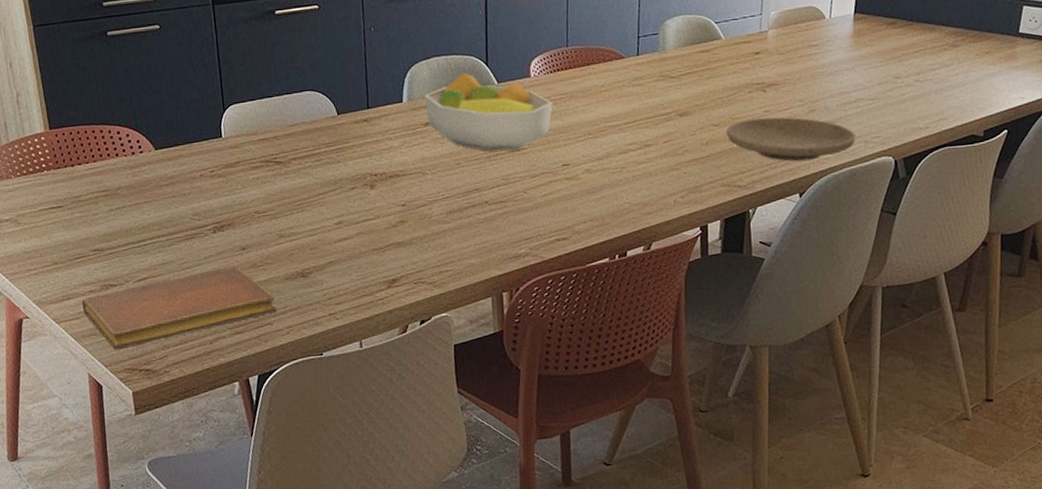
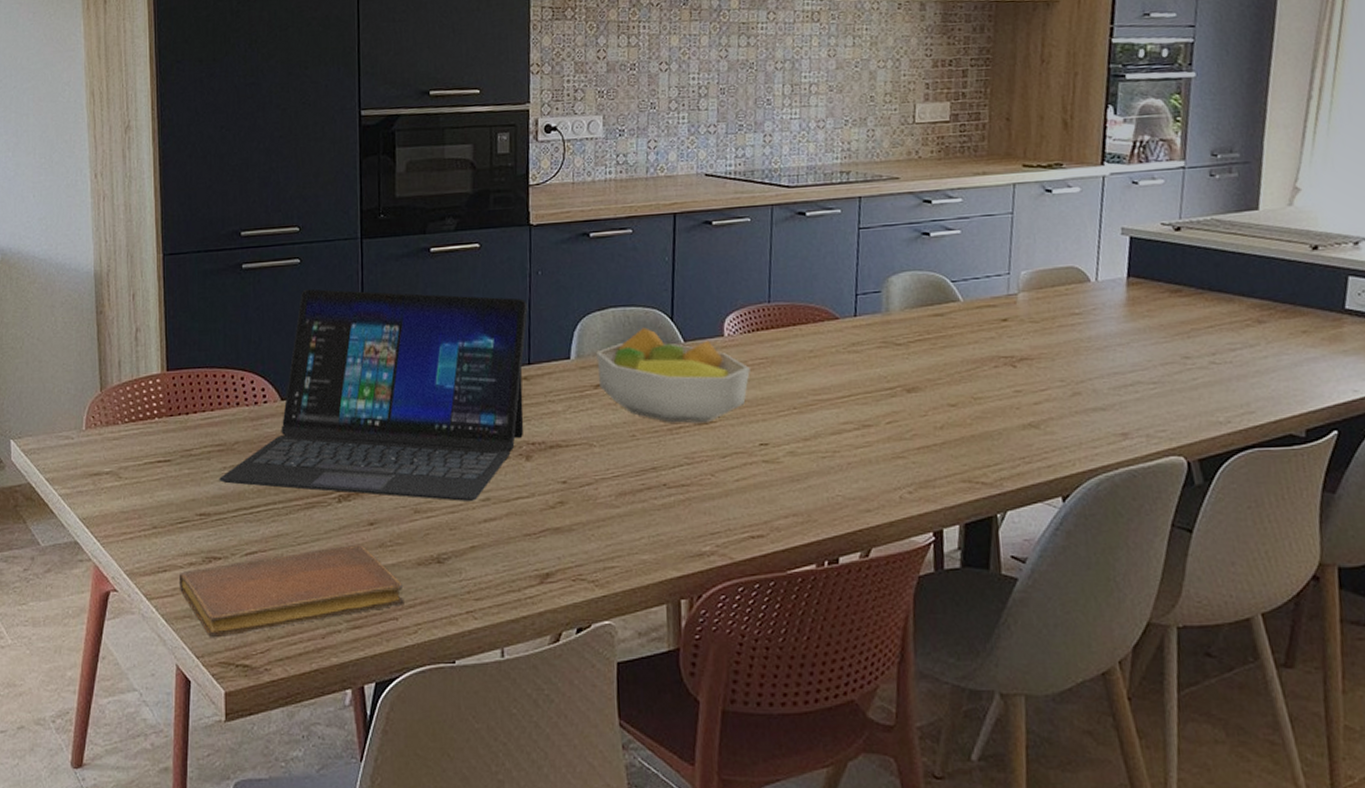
laptop: none [107,51,367,226] -> present [219,289,528,501]
plate: present [726,117,856,162] -> none [965,399,1135,456]

